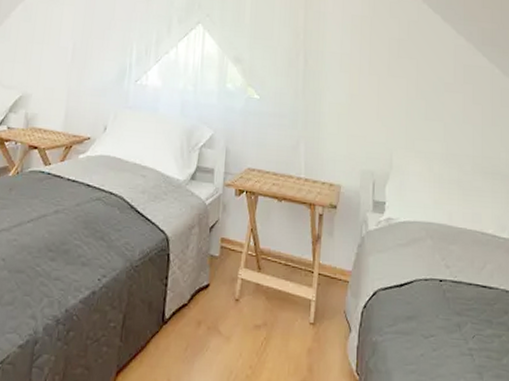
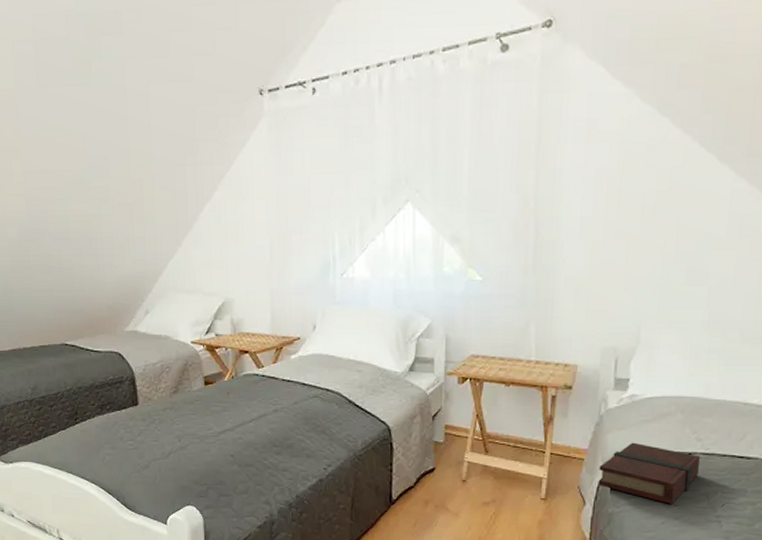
book: none [362,266,451,334] -> present [598,442,701,504]

